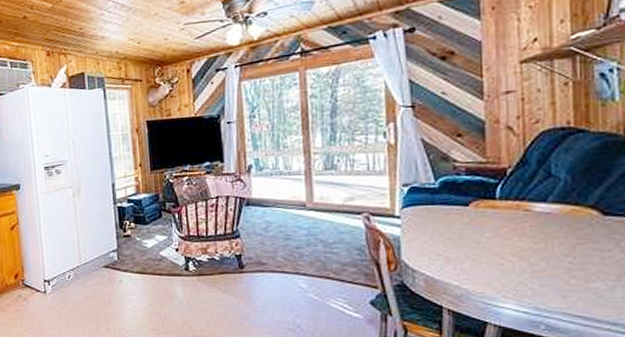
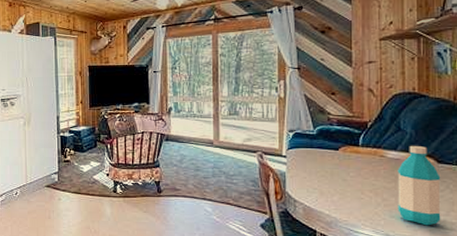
water bottle: none [548,194,609,295] -> present [397,145,441,226]

